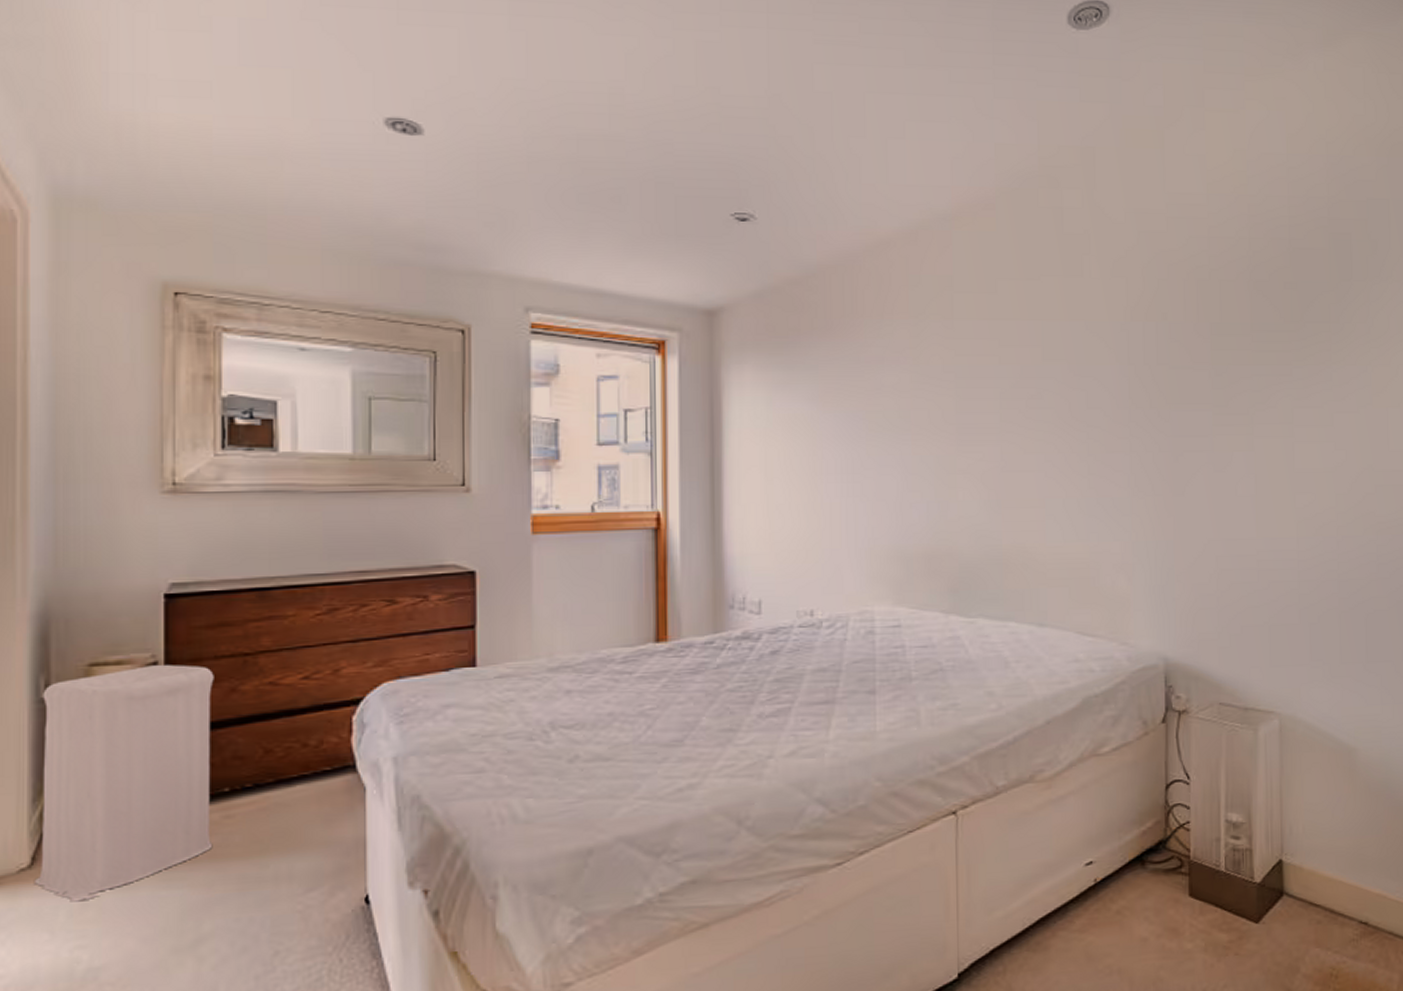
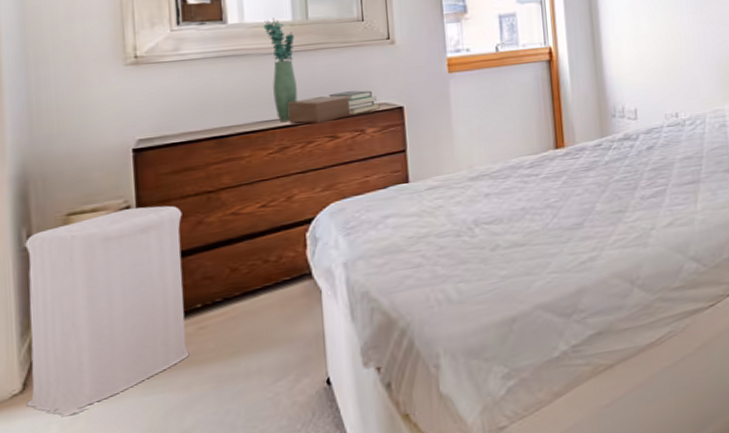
vase: none [319,448,354,578] -> present [263,17,298,123]
jewelry box: none [341,550,413,583] -> present [287,96,350,124]
books: none [389,546,448,576] -> present [329,90,380,115]

